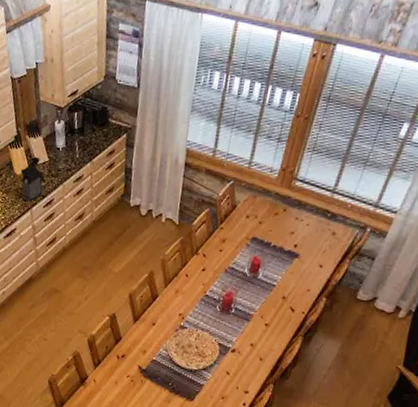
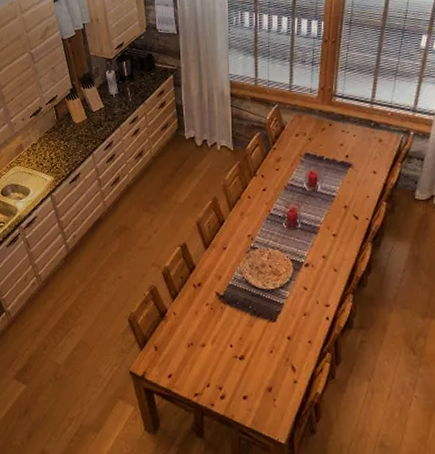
coffee maker: present [20,156,44,201] -> none [79,105,102,146]

